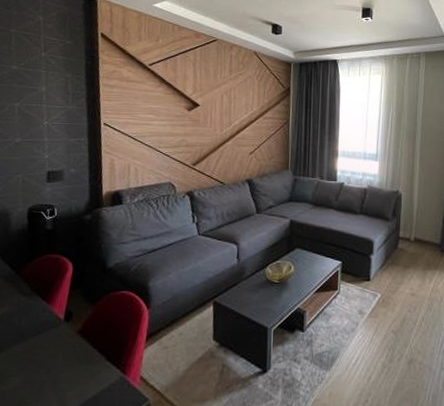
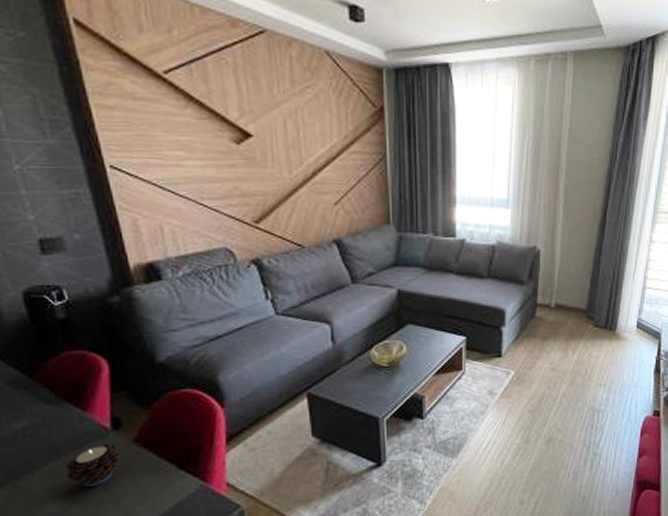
candle: none [23,333,66,369] -> present [66,444,120,486]

